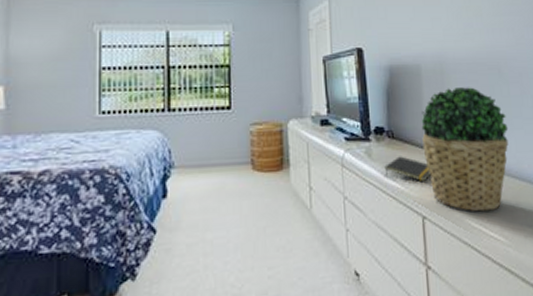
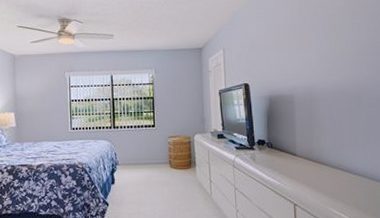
notepad: present [384,156,430,182] -> none [265,161,301,180]
potted plant: present [421,87,509,212] -> none [294,111,366,203]

